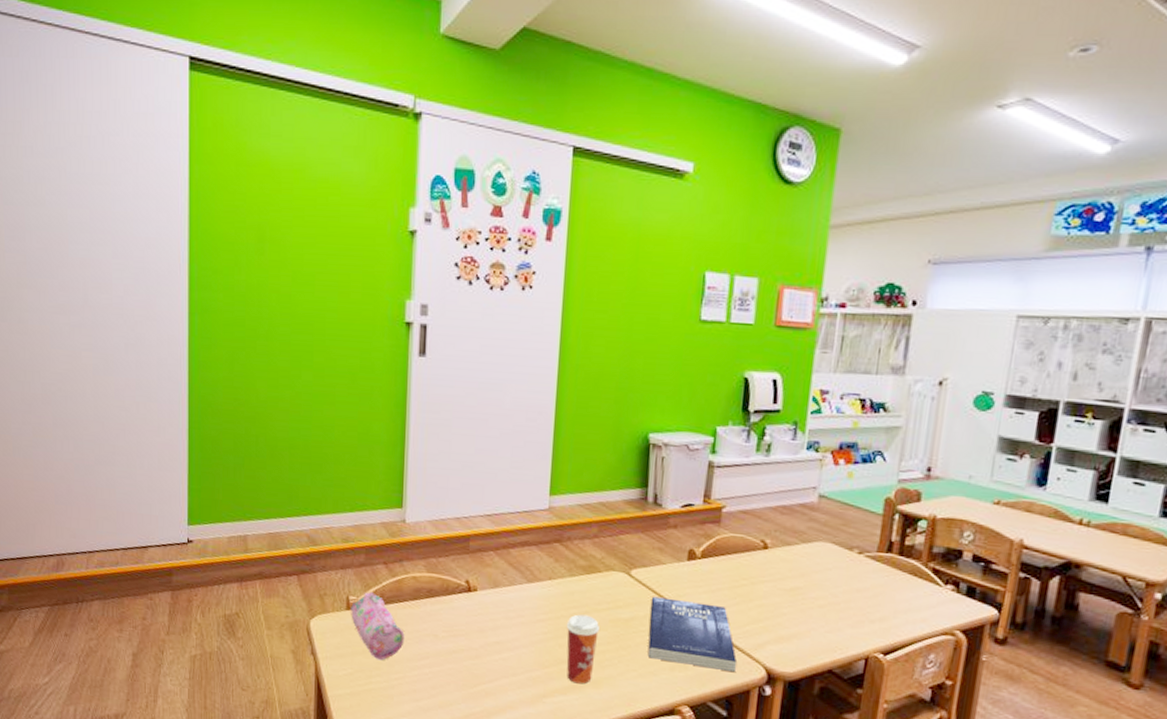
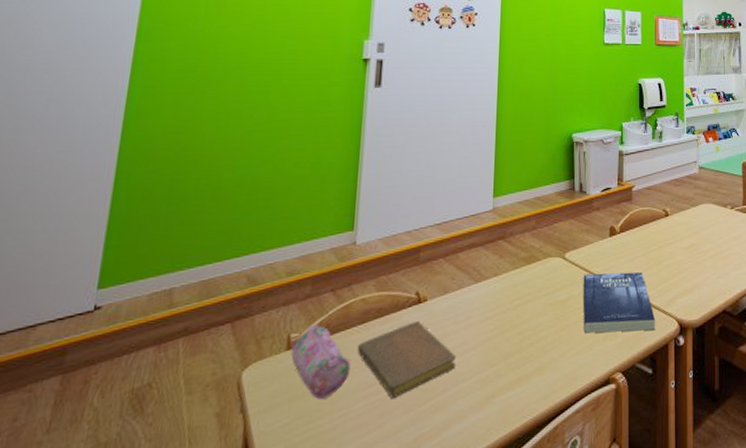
notebook: none [409,608,506,675] -> present [356,321,456,398]
paper cup: present [566,614,601,685] -> none [511,304,542,375]

